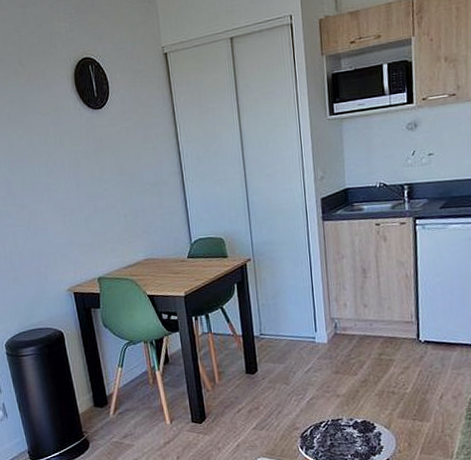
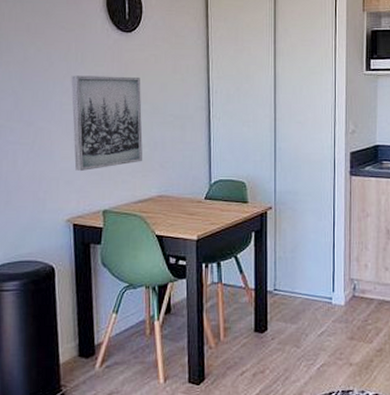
wall art: none [53,151,127,244] -> present [71,75,143,171]

